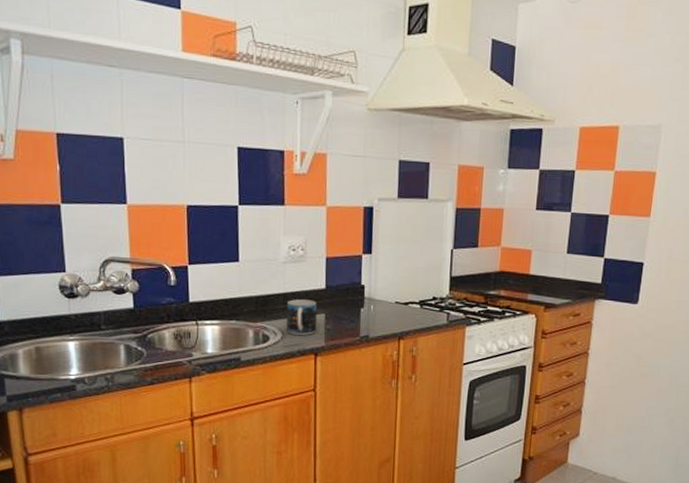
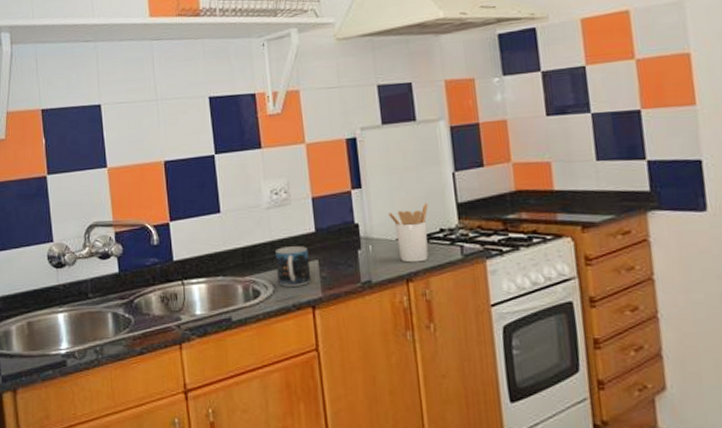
utensil holder: none [392,274,427,324] -> present [389,203,429,263]

